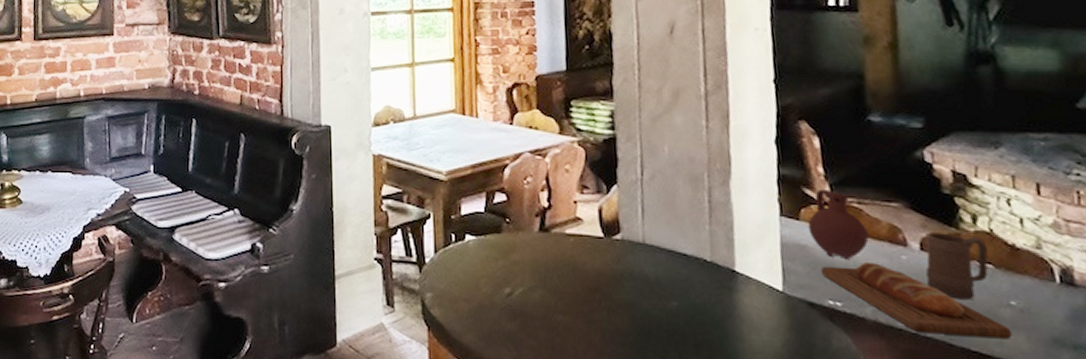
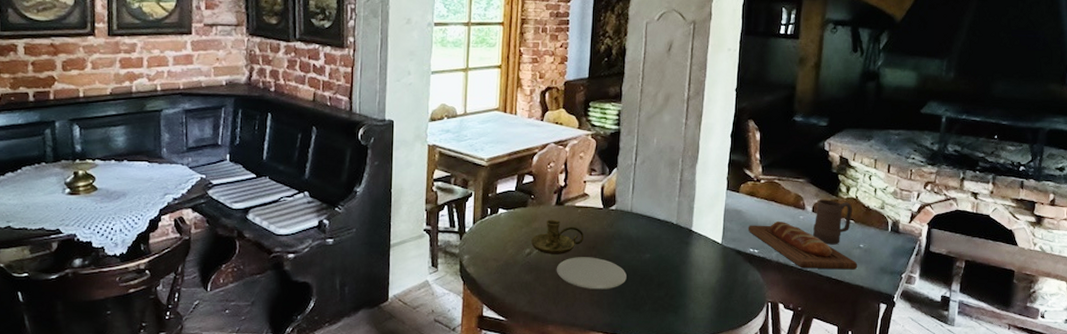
candlestick: none [511,250,582,297] -> present [531,219,584,254]
plate: none [547,301,648,348] -> present [556,257,627,290]
ceramic pitcher: present [807,189,869,259] -> none [744,170,781,219]

